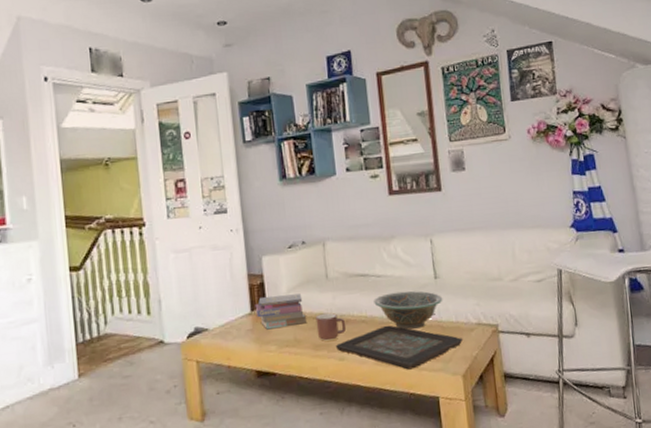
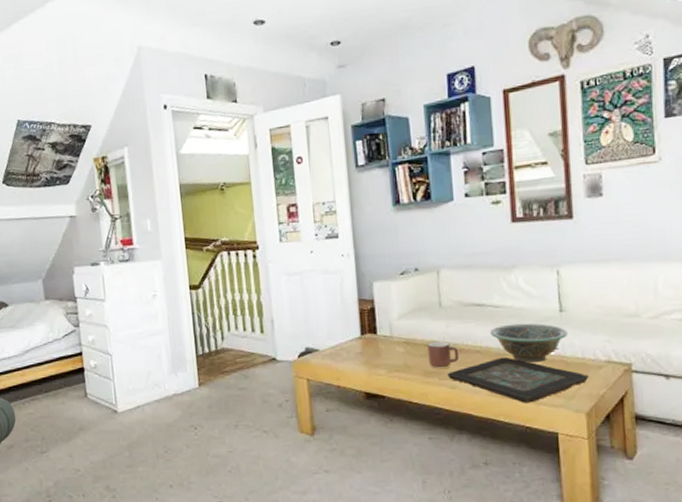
books: present [254,293,306,330] -> none [365,320,417,354]

